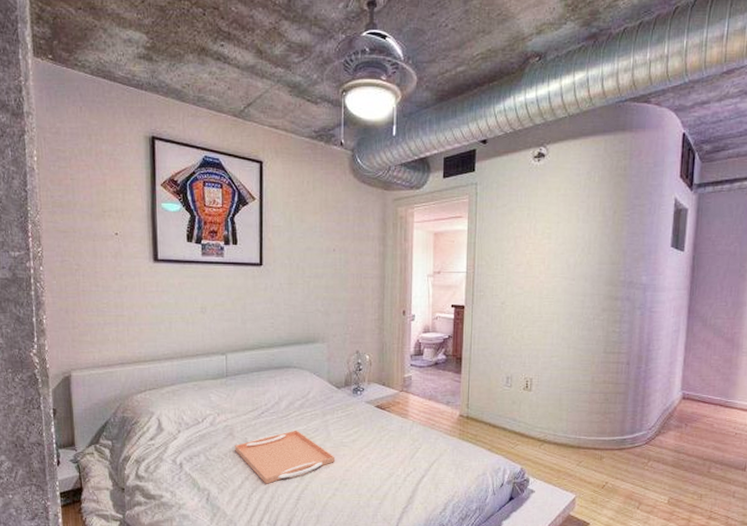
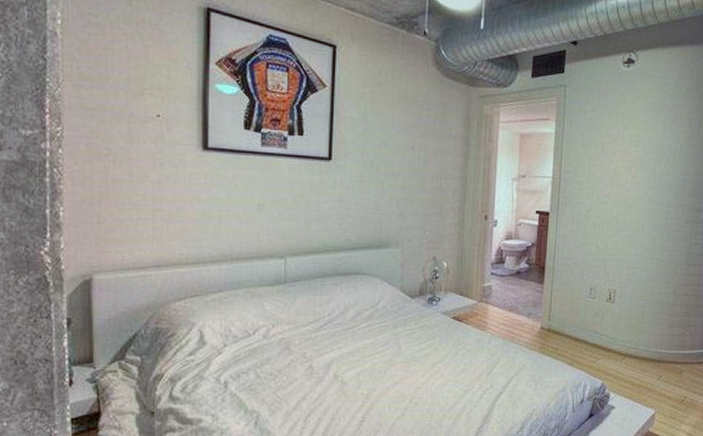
serving tray: present [235,430,336,484] -> none [291,343,406,404]

